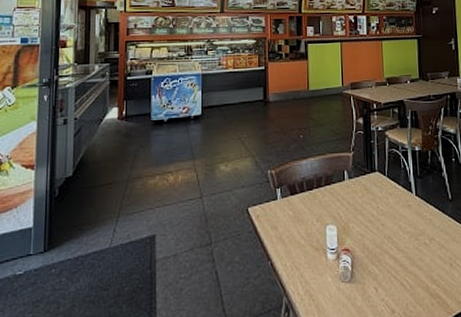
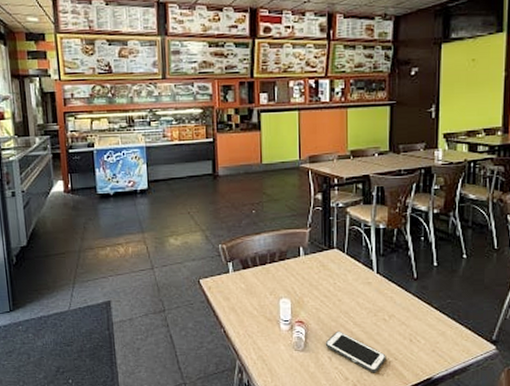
cell phone: none [371,257,430,303] -> present [325,331,386,373]

